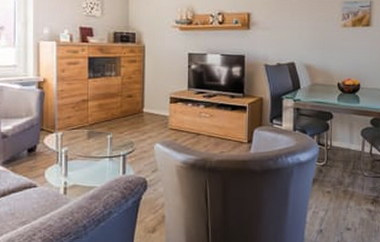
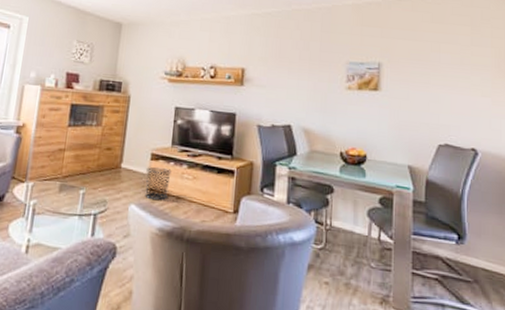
waste bin: none [167,109,190,137] -> present [145,166,172,200]

